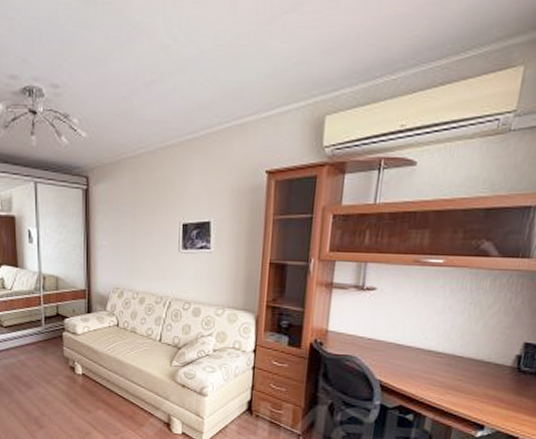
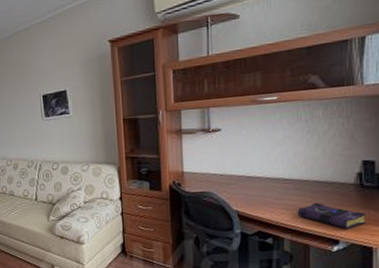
book: none [444,382,518,414] -> present [297,203,366,229]

